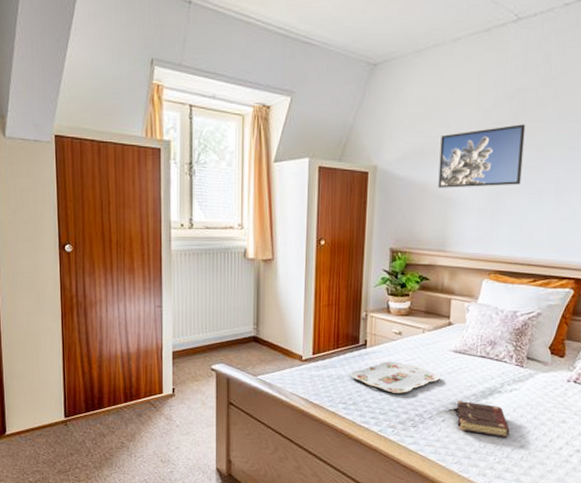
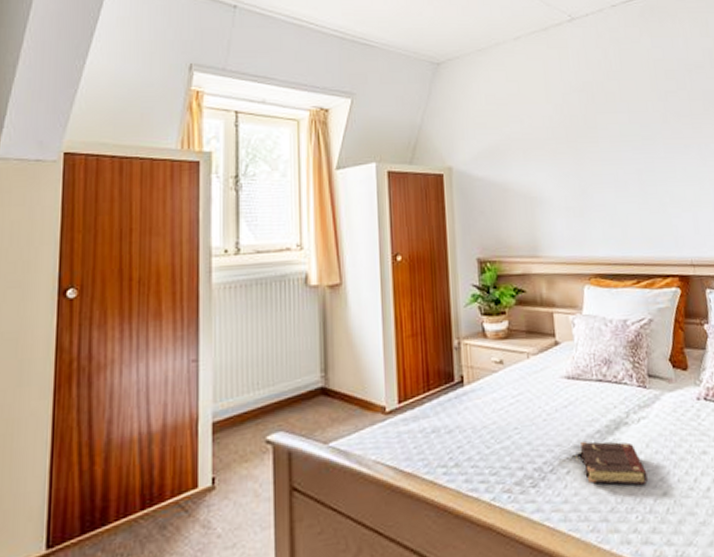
serving tray: present [350,361,440,393] -> none [447,399,556,443]
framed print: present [438,124,526,188] -> none [515,117,604,187]

